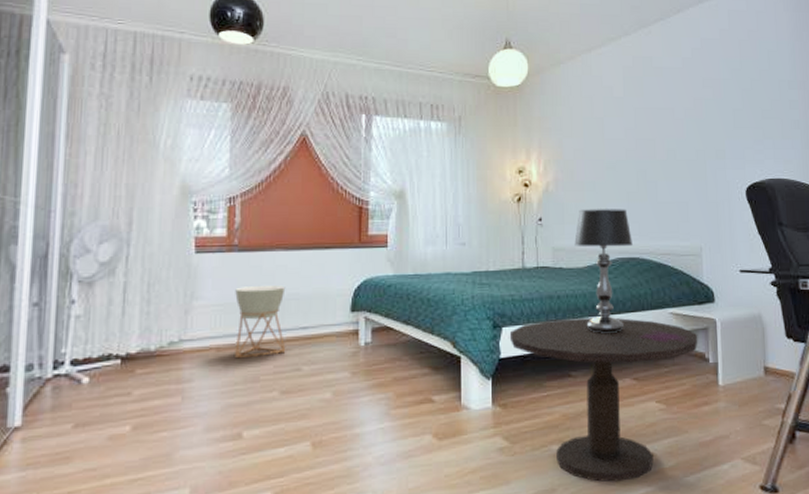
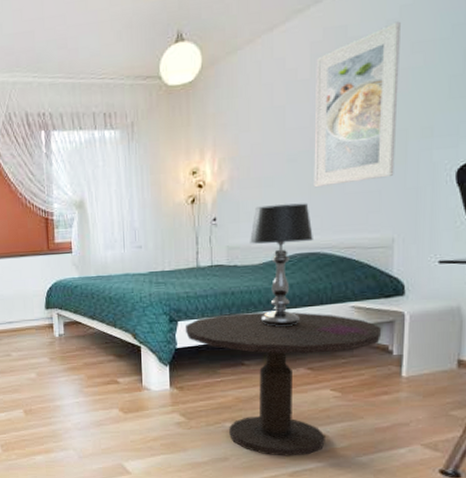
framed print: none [628,60,698,195] -> present [313,21,401,188]

